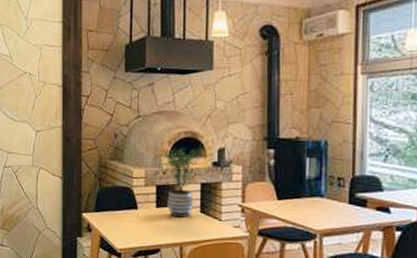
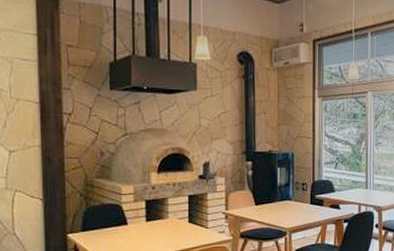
potted plant: present [158,148,200,218] -> none [147,163,187,229]

